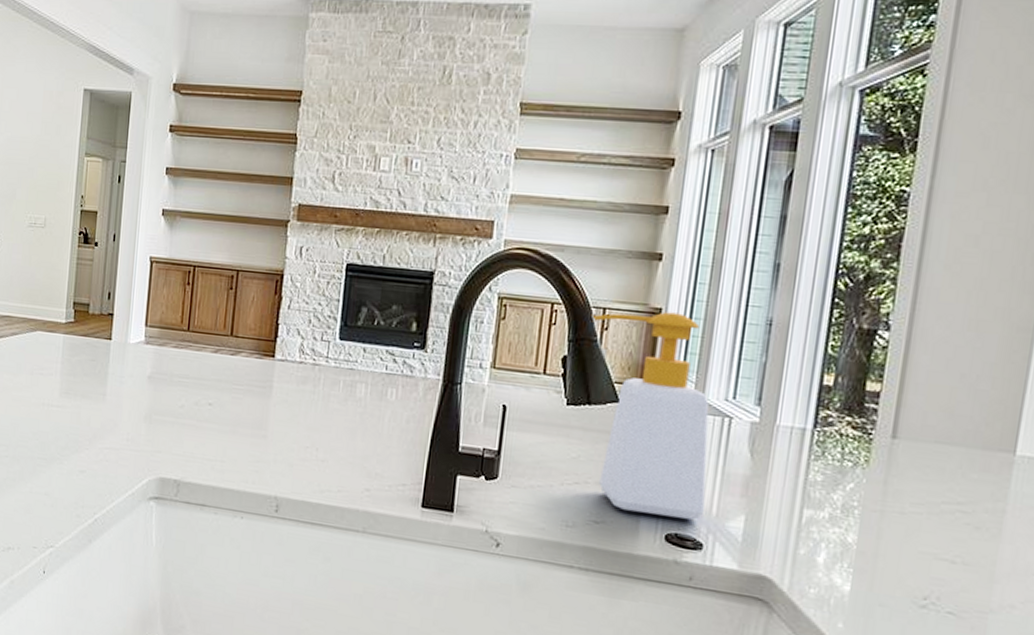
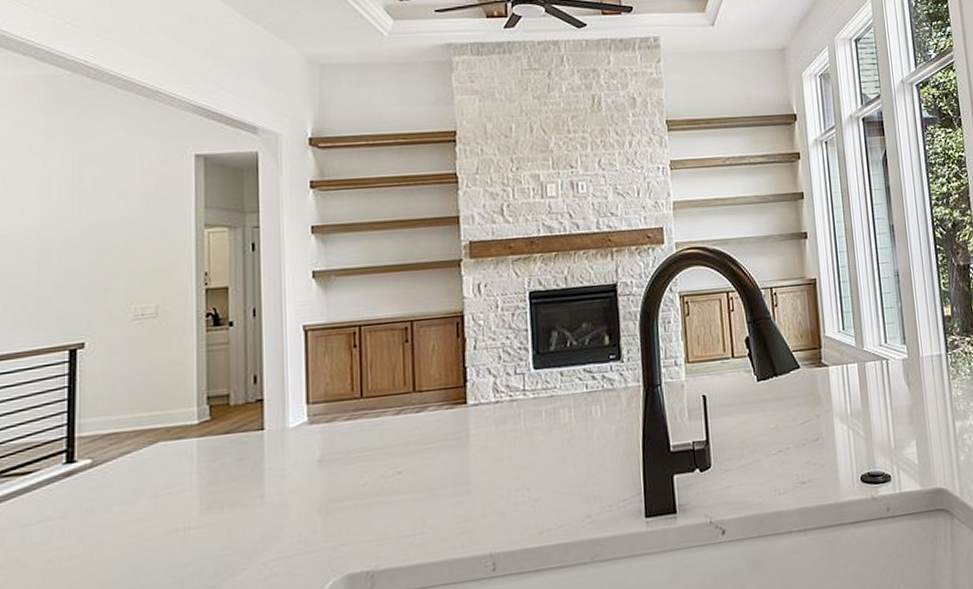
soap bottle: present [592,312,709,521] -> none [762,280,886,465]

